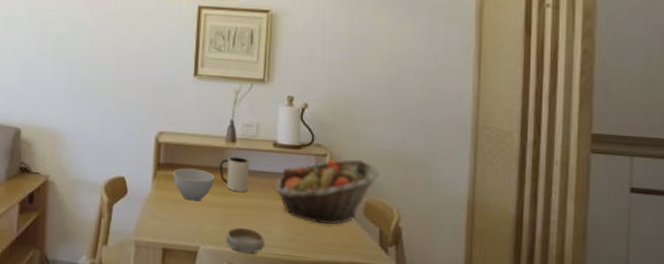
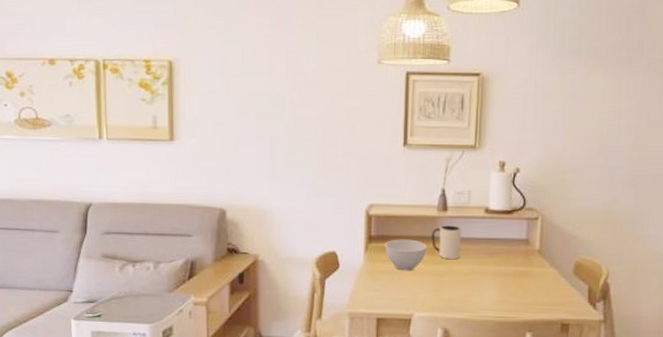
bowl: present [225,227,265,254] -> none [438,293,478,318]
fruit basket: present [274,158,380,225] -> none [486,221,590,286]

